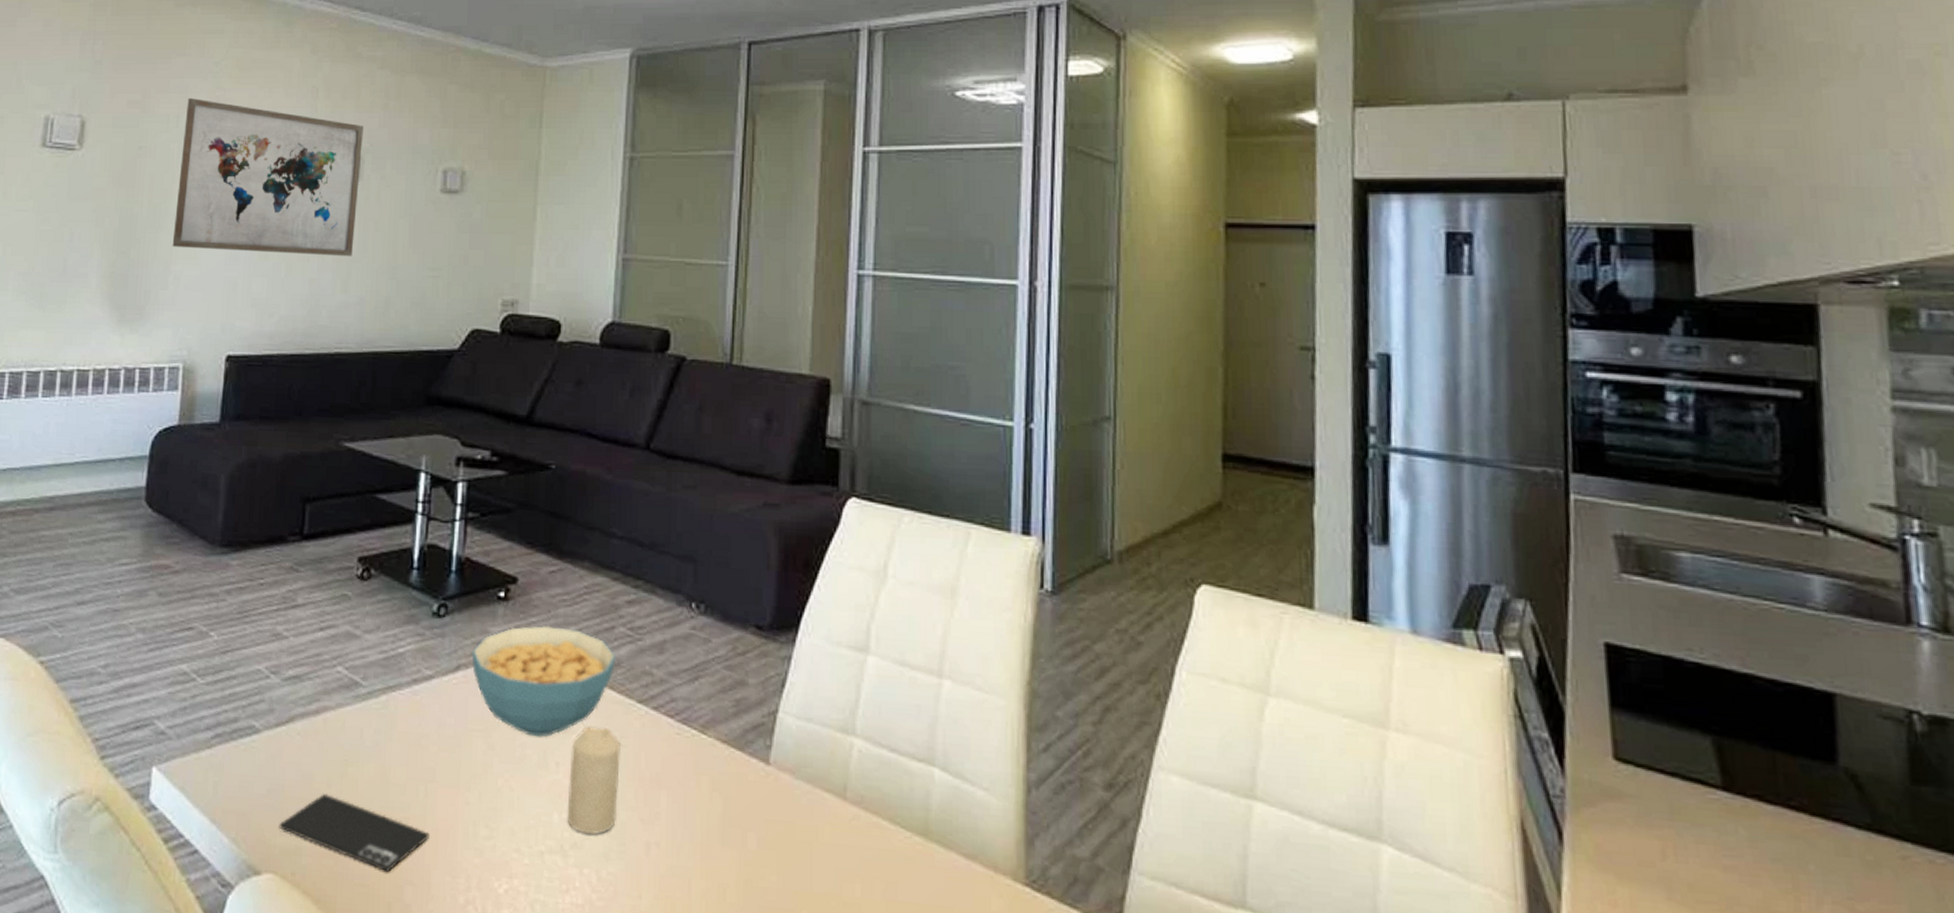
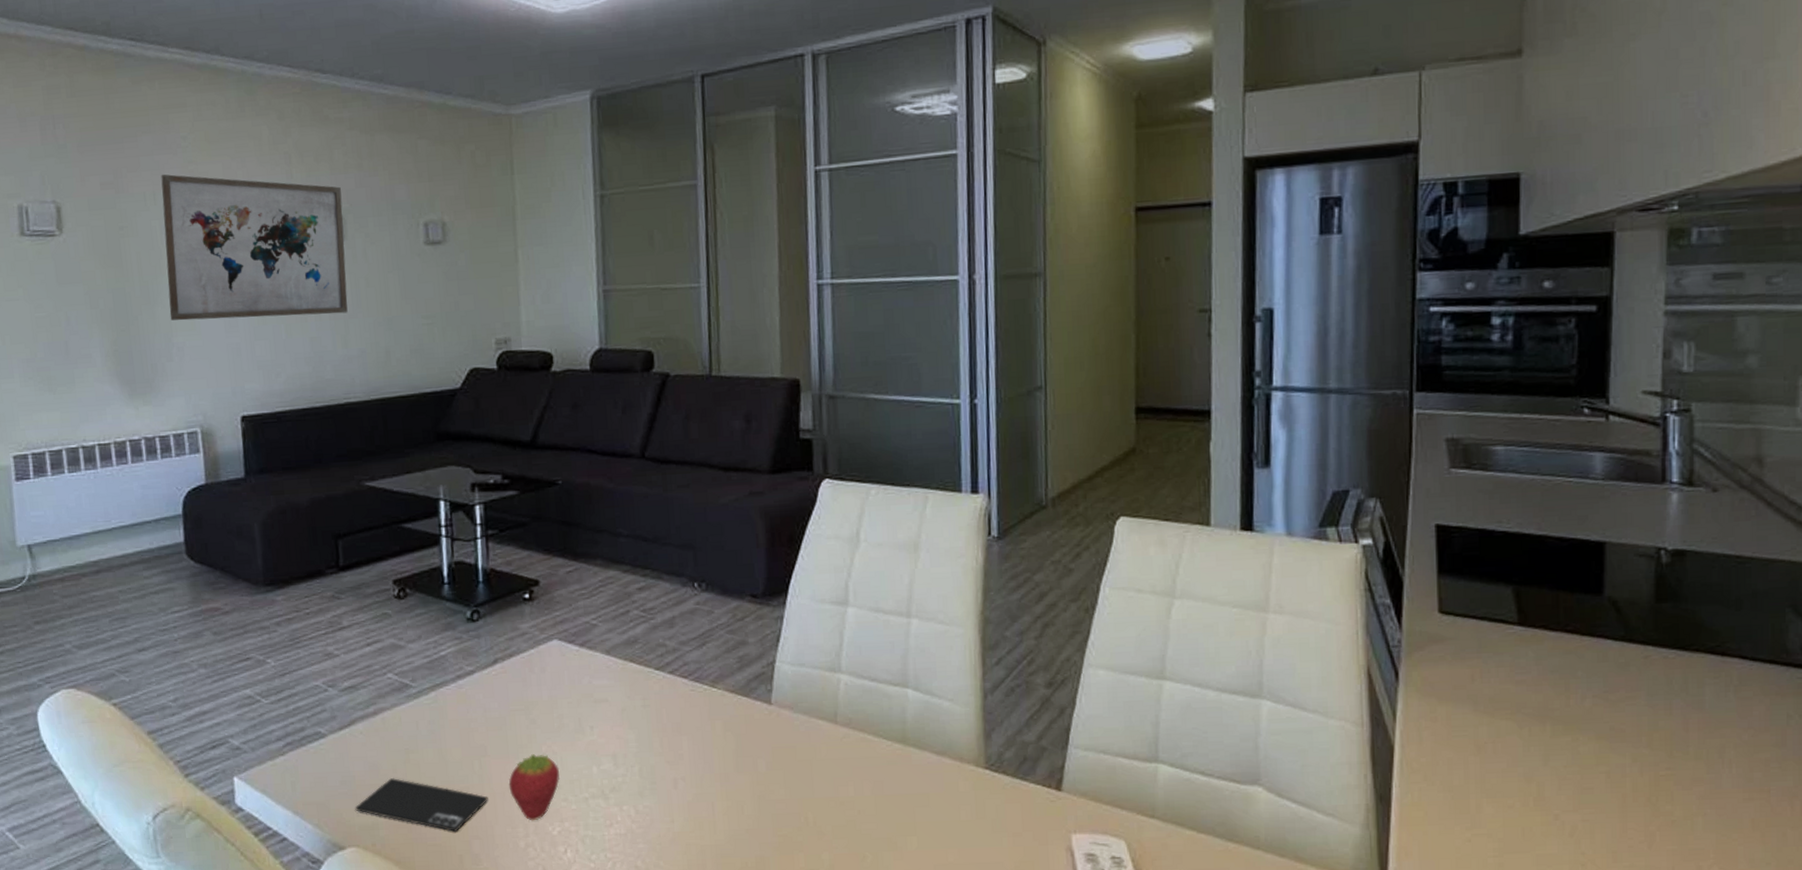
fruit: none [454,787,515,872] -> present [508,754,560,821]
cereal bowl: present [471,625,615,738] -> none [506,616,633,709]
candle: present [567,727,622,834] -> none [602,693,647,779]

